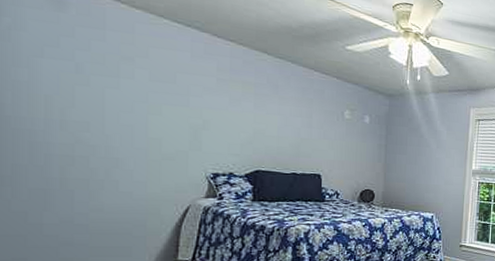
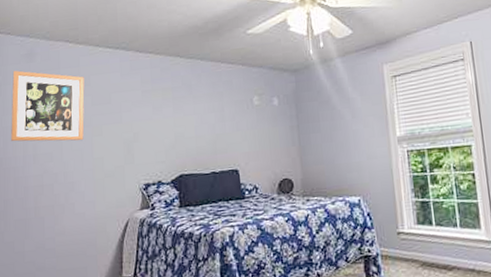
wall art: none [26,16,140,117] -> present [11,70,85,142]

